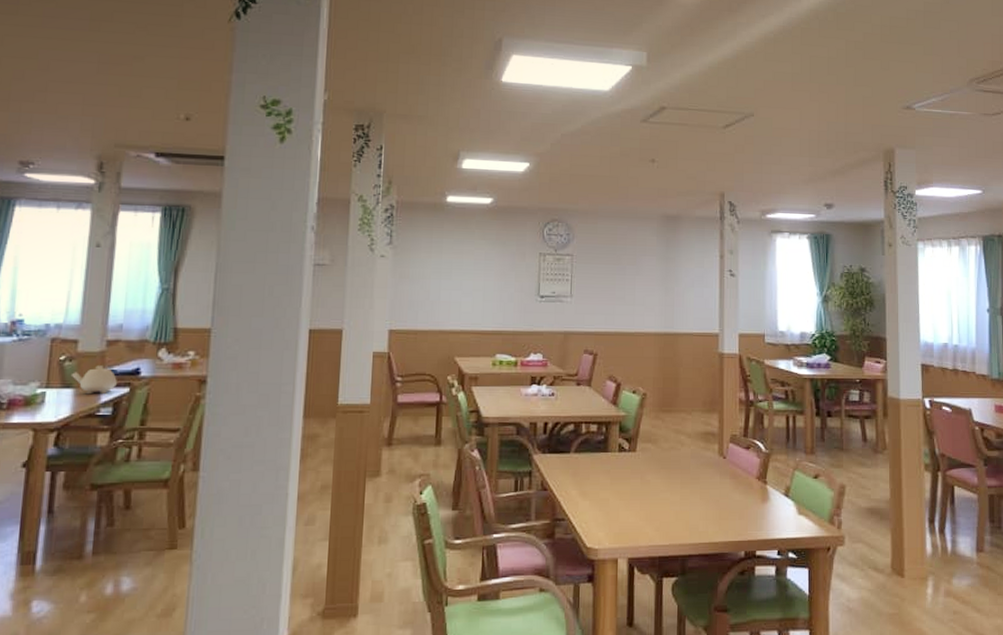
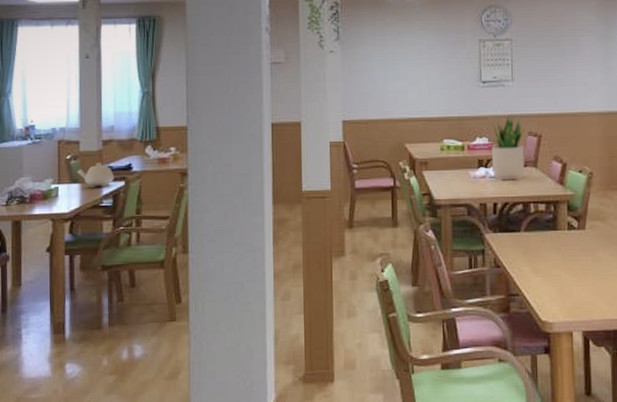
planter: none [545,331,580,399] -> present [492,114,525,181]

